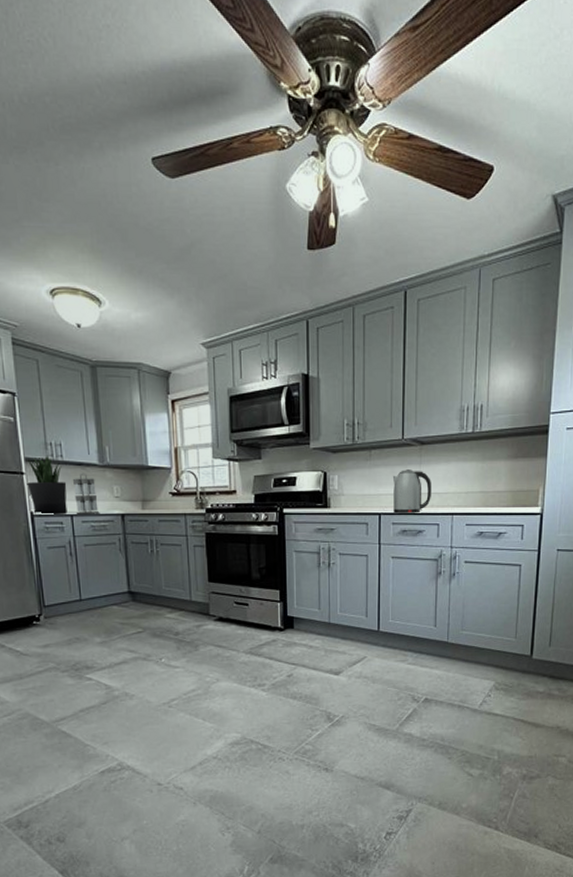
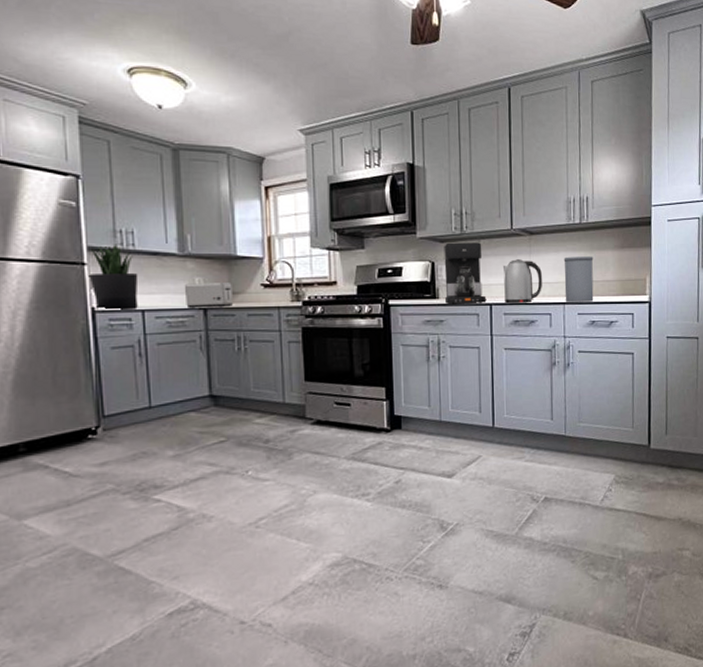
spice rack: present [72,472,100,516] -> none [145,263,178,311]
toaster: none [104,491,147,515] -> present [184,283,234,310]
coffee maker: none [335,453,376,514] -> present [444,242,487,305]
canister: none [453,467,485,514] -> present [563,256,594,304]

